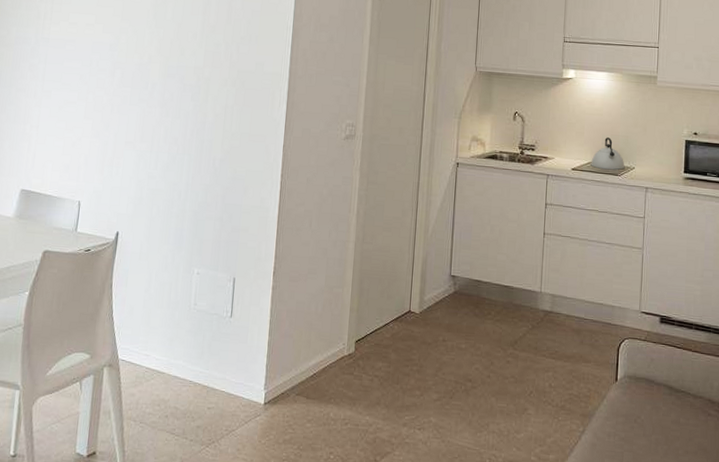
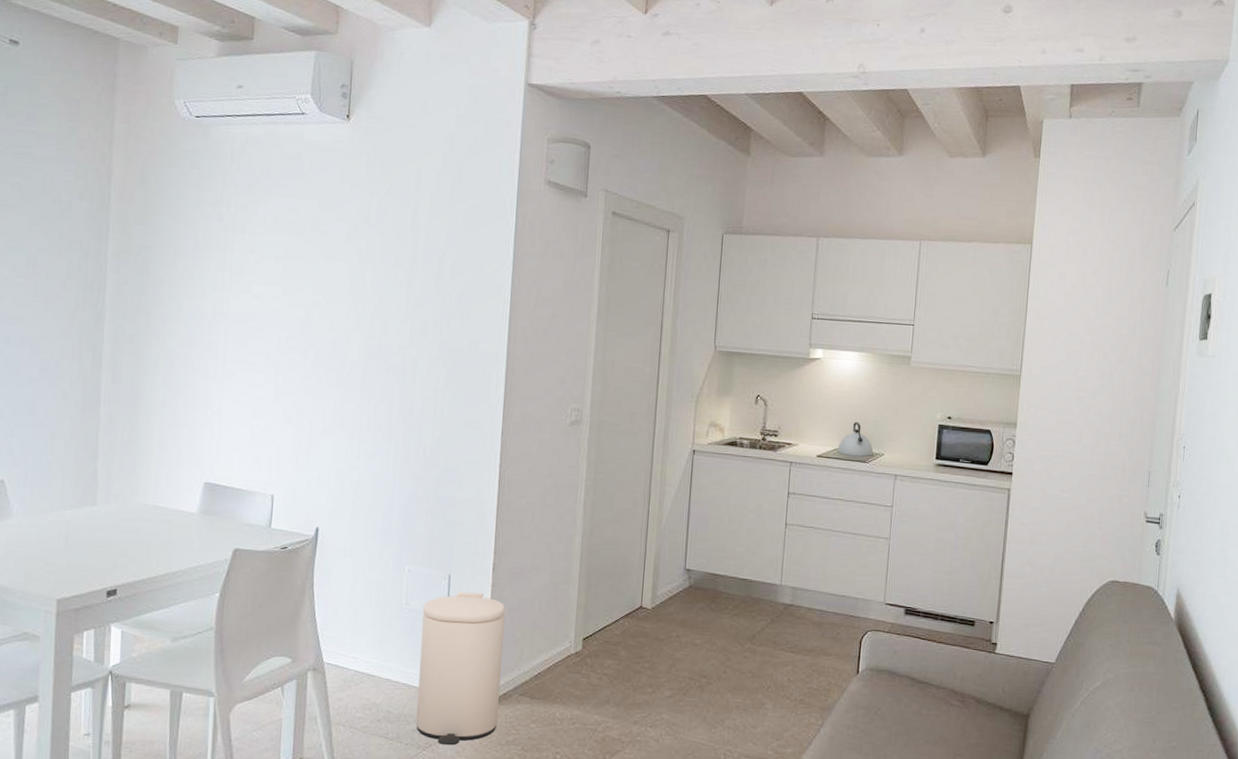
pedal bin: none [200,293,284,443] -> present [416,591,505,746]

